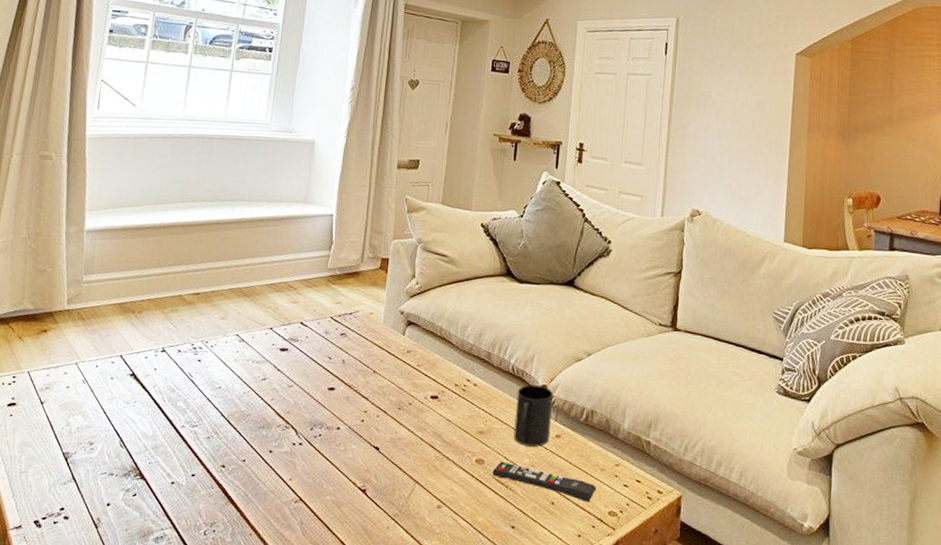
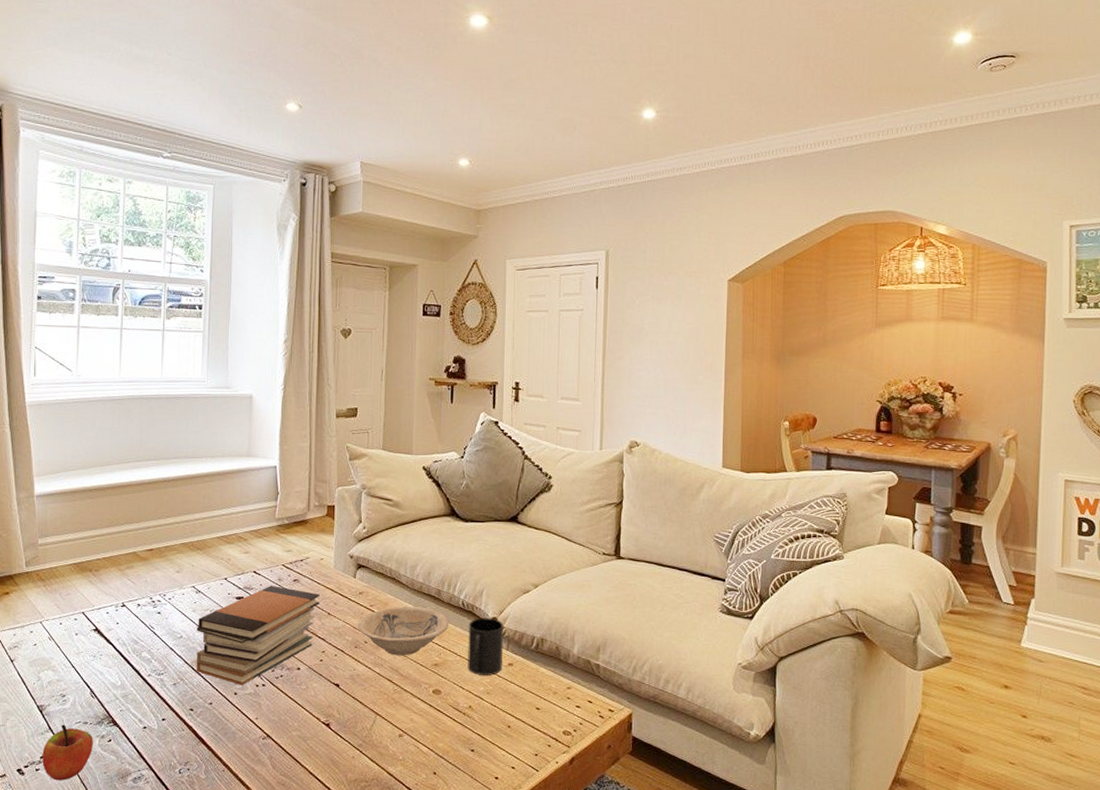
apple: none [61,475,118,536] -> present [42,725,93,781]
book stack: none [232,338,366,443] -> present [196,586,320,686]
bowl: none [402,367,497,421] -> present [357,605,449,656]
remote control: present [492,461,597,502] -> none [449,690,550,724]

